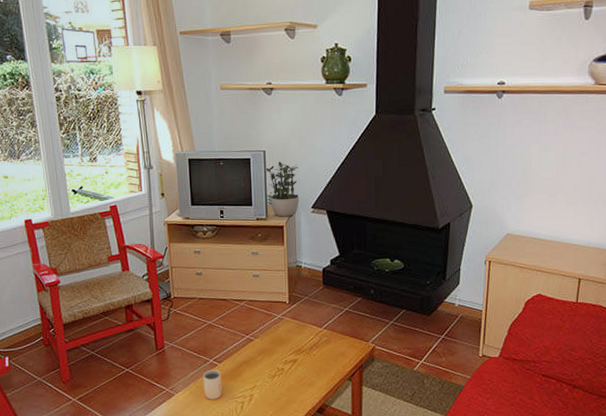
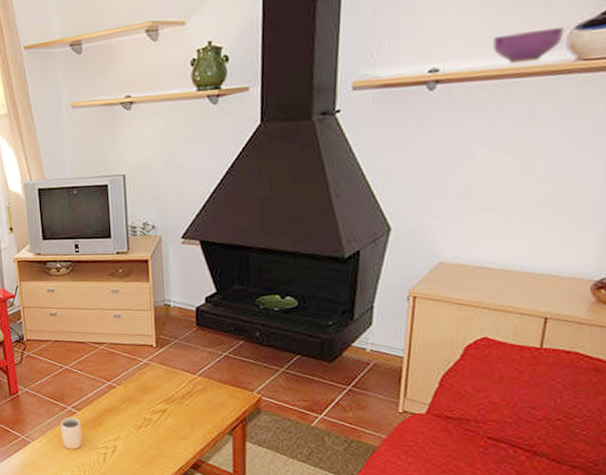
potted plant: present [265,162,299,217] -> none [125,186,166,250]
bowl: none [540,59,587,84] -> present [492,27,565,65]

